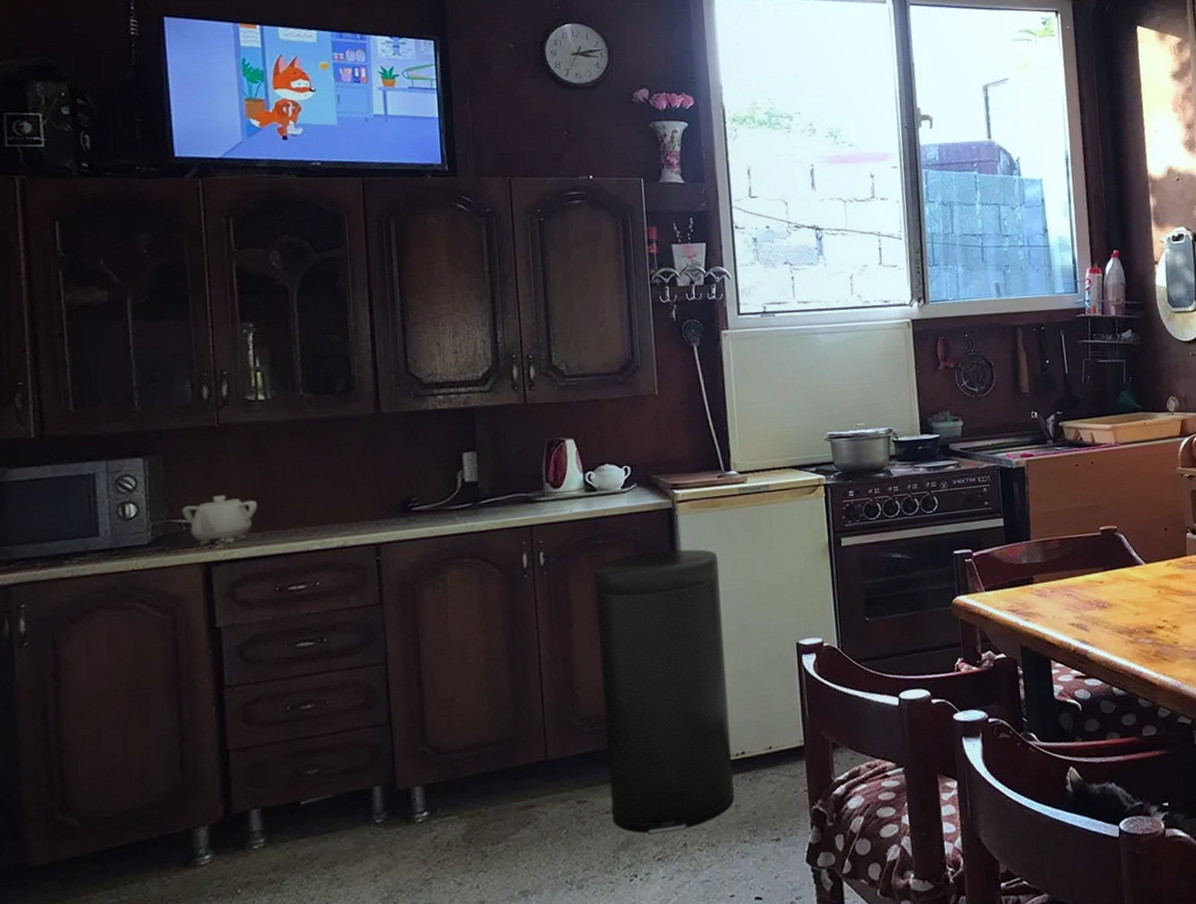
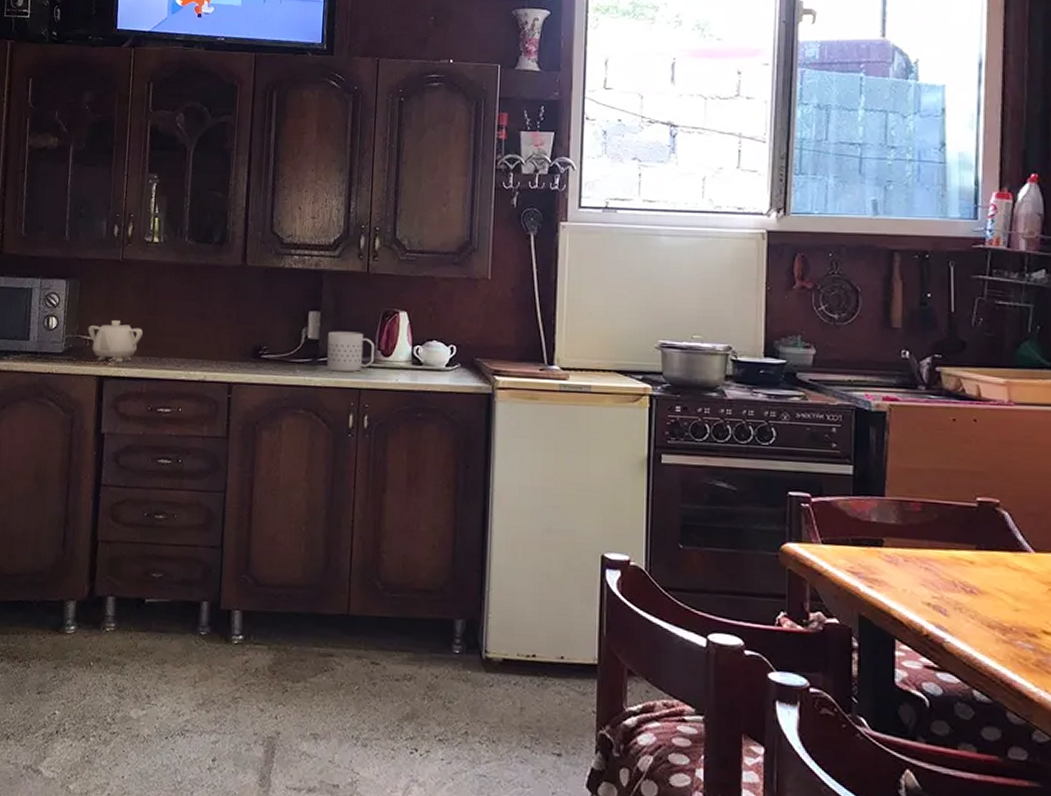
mug: none [487,467,544,512] -> present [326,331,376,372]
pedal bin: present [593,549,735,835] -> none [400,433,531,718]

